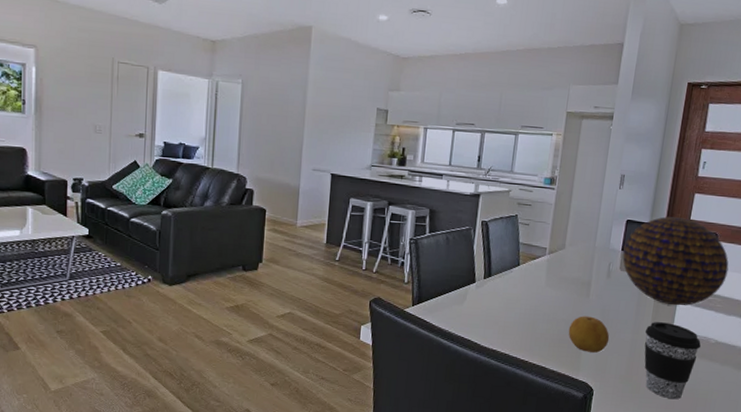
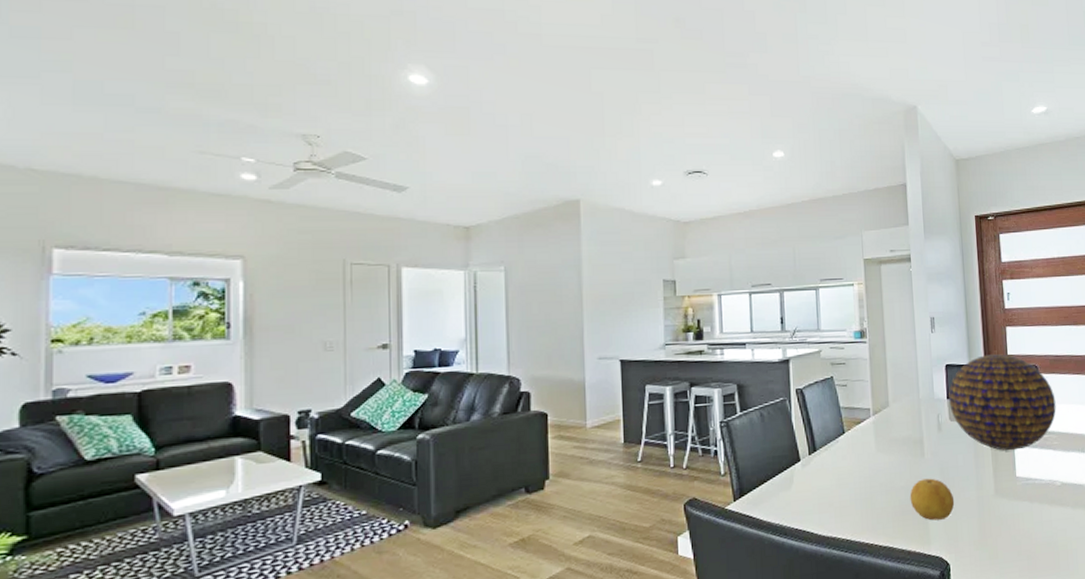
coffee cup: present [644,322,701,400] -> none [989,471,1048,558]

